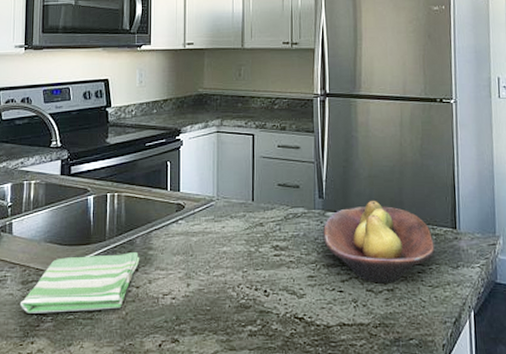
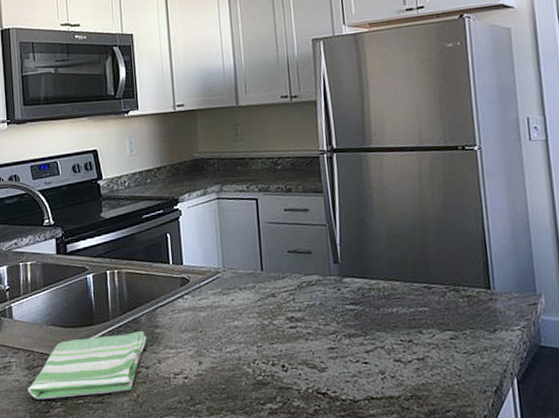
fruit bowl: present [322,200,435,284] -> none [340,262,468,353]

